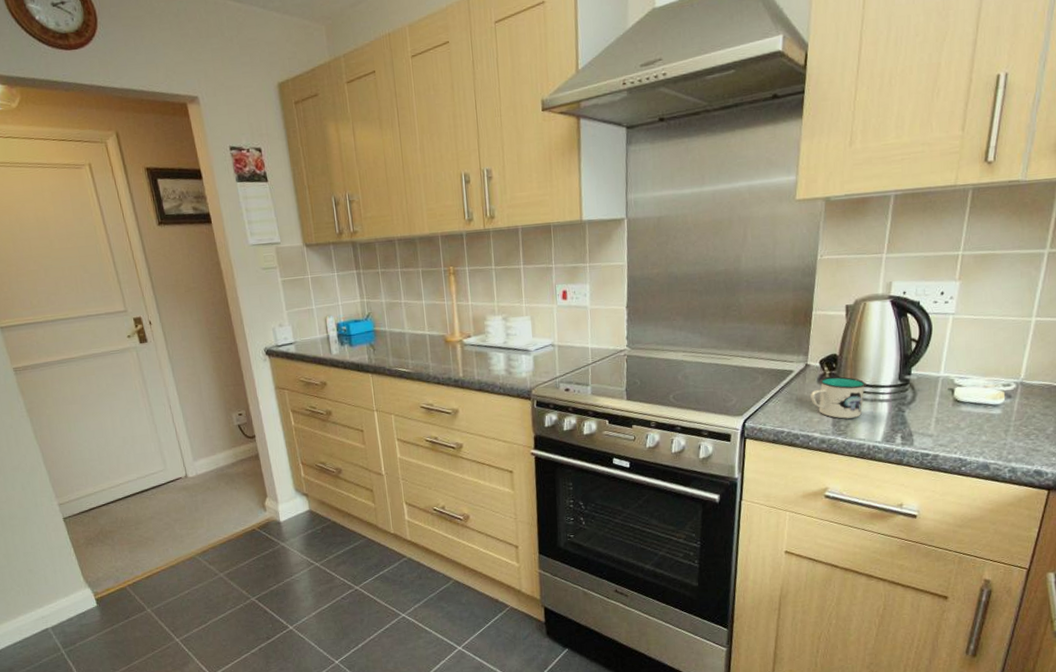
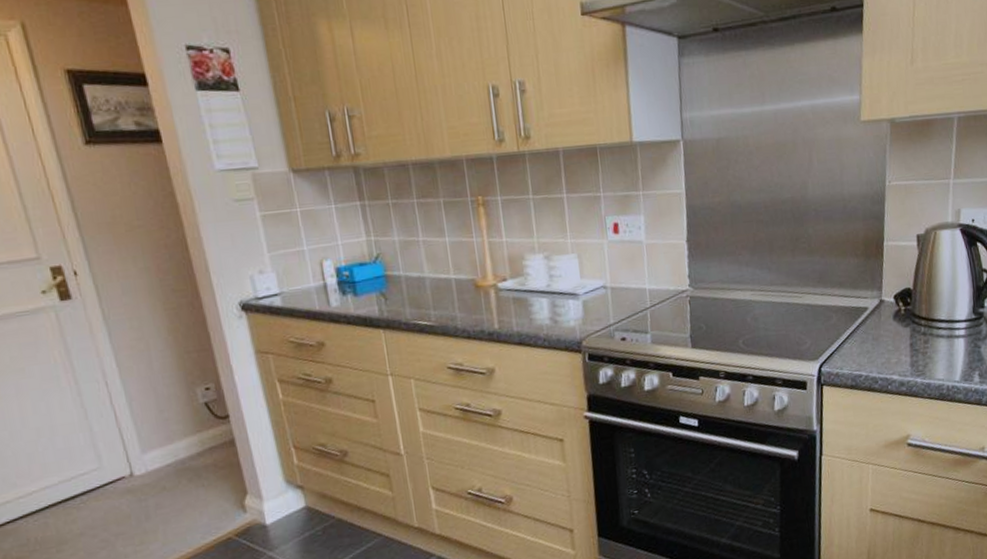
mug: present [810,376,866,419] -> none [886,312,942,359]

